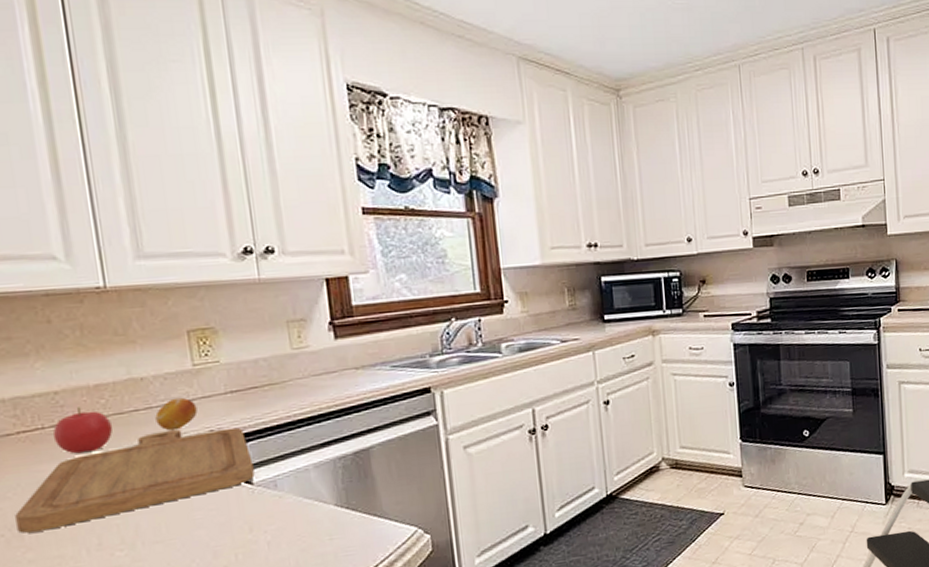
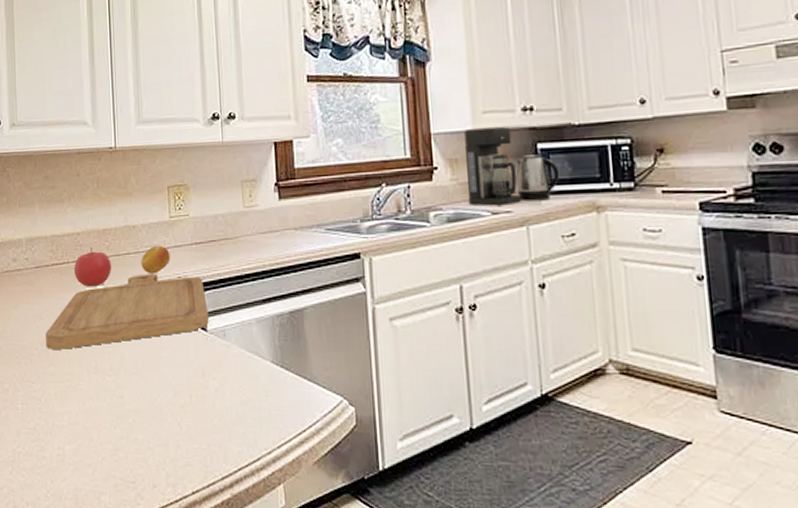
coffee maker: none [533,262,587,336] -> present [464,127,521,207]
kettle: none [581,287,621,330] -> present [514,154,560,202]

